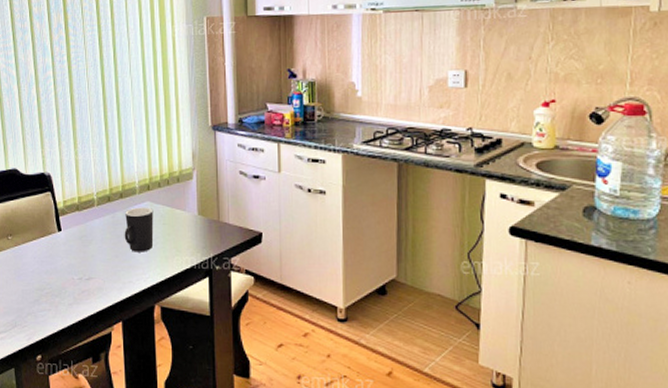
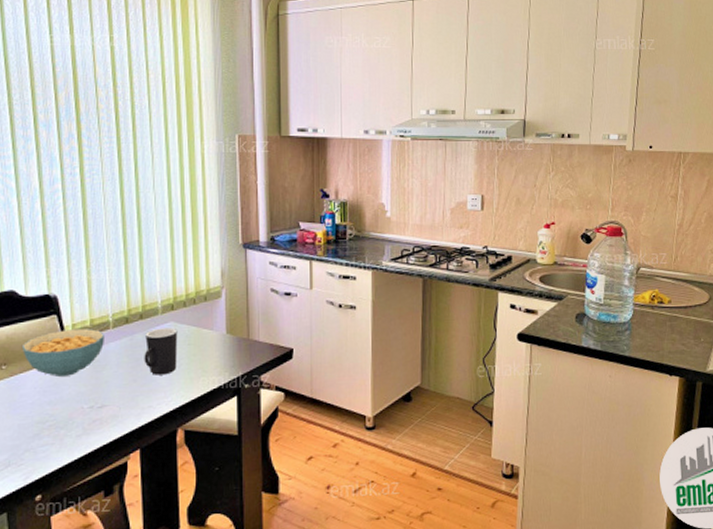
cereal bowl: none [23,206,90,249] -> present [21,329,104,376]

